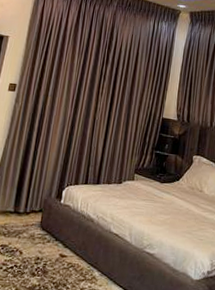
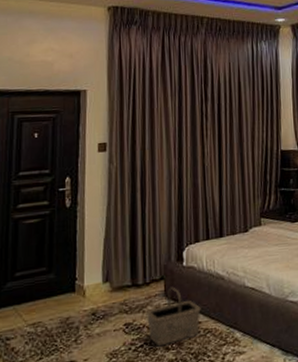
basket: none [20,220,69,271] -> present [147,286,201,347]

